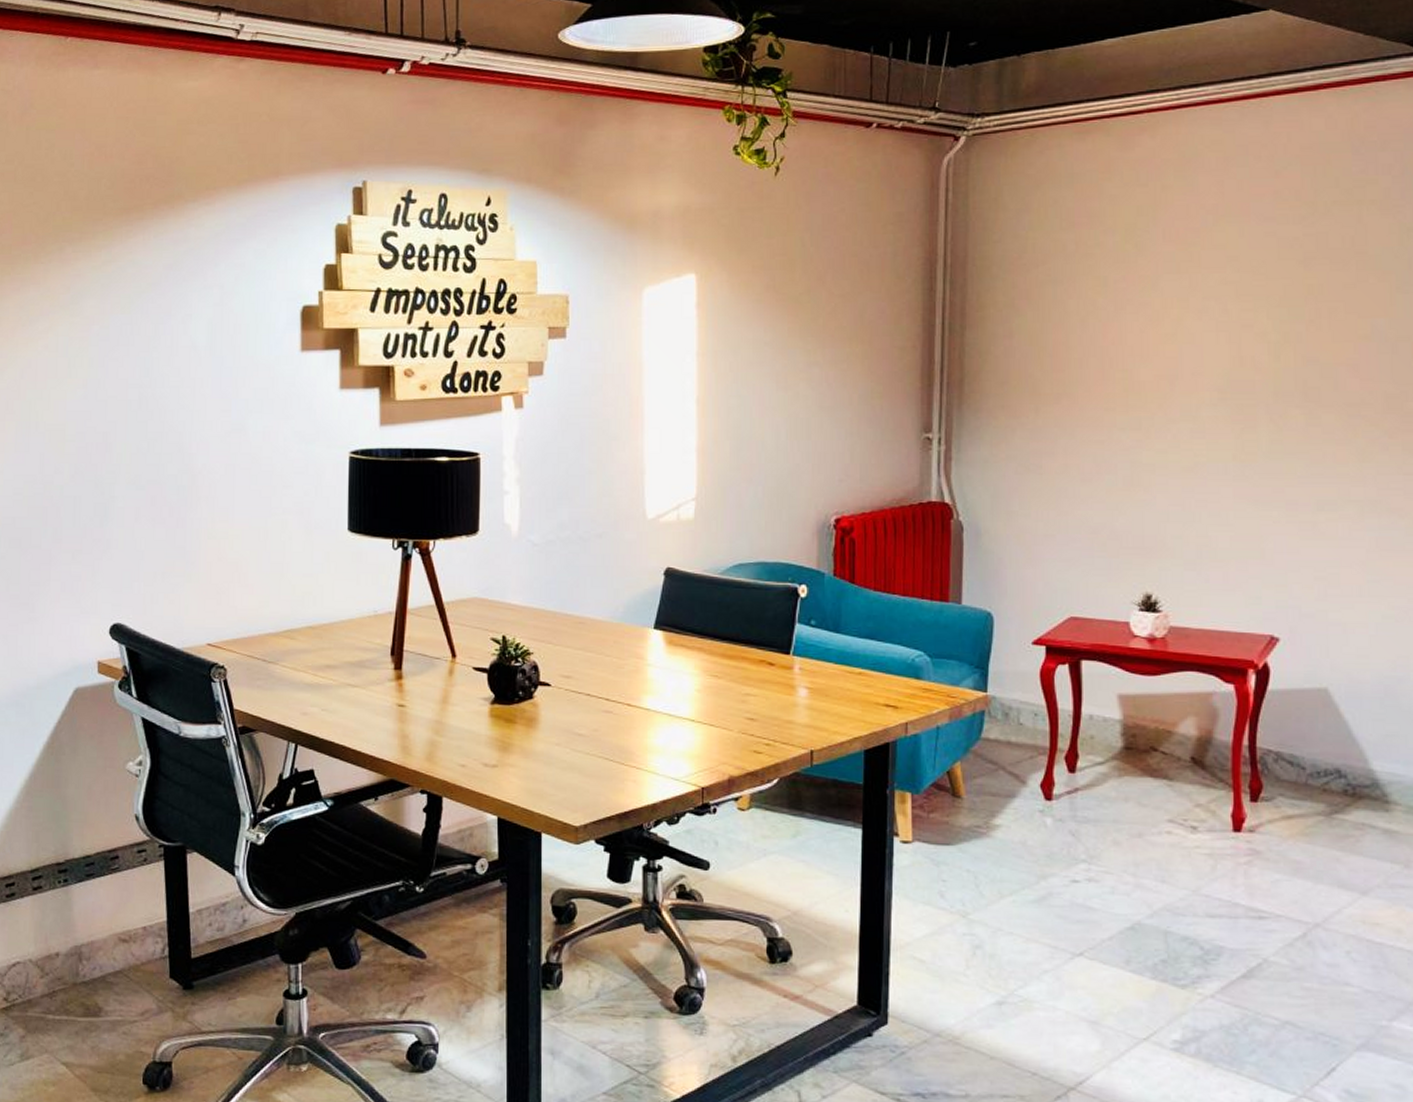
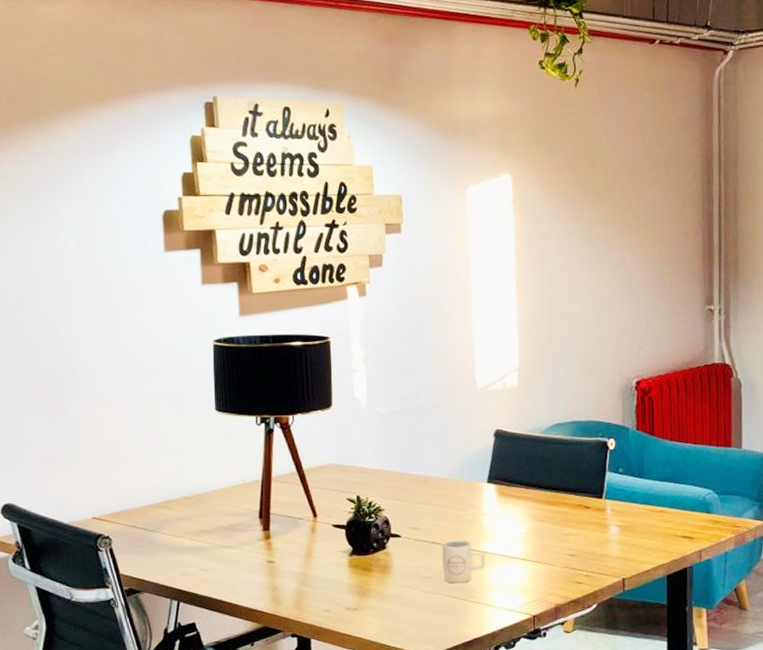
mug: none [597,693,648,744] -> present [441,540,485,584]

